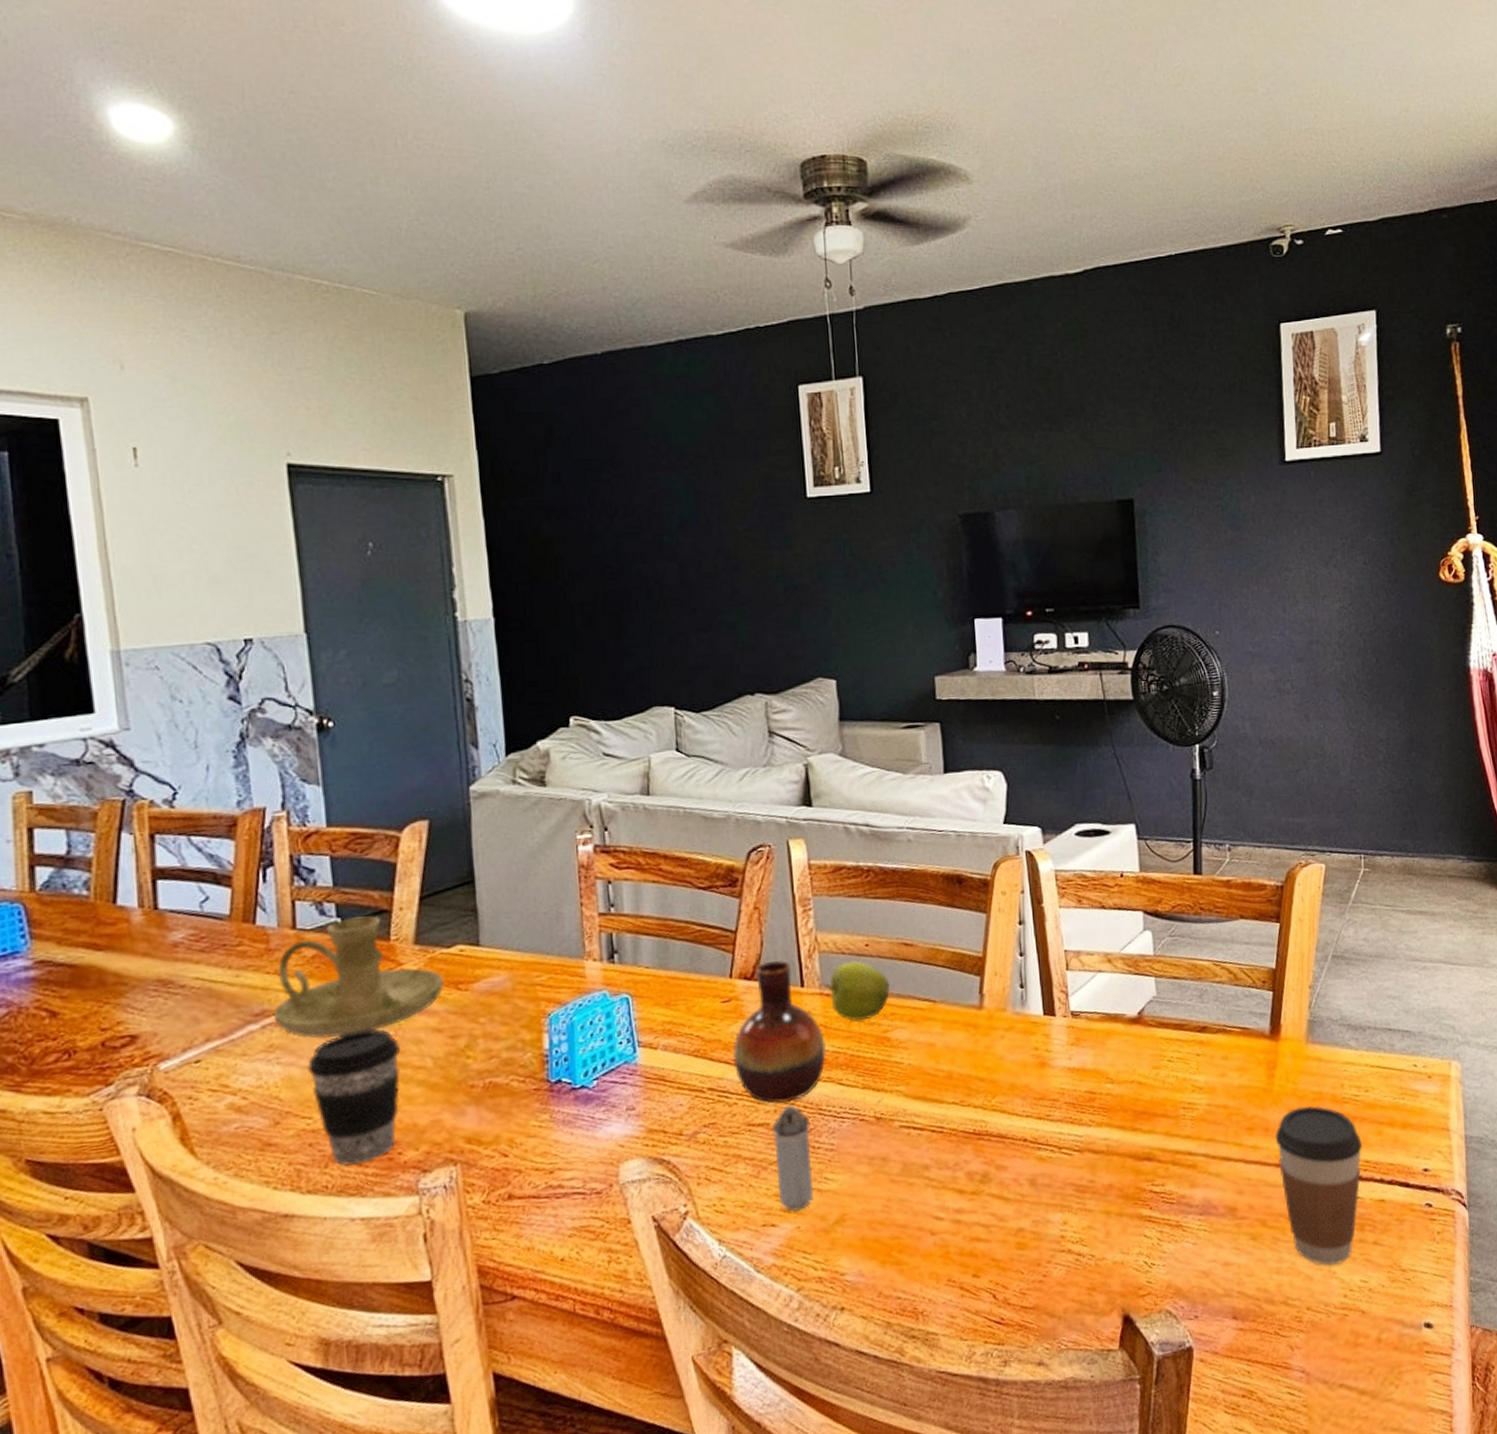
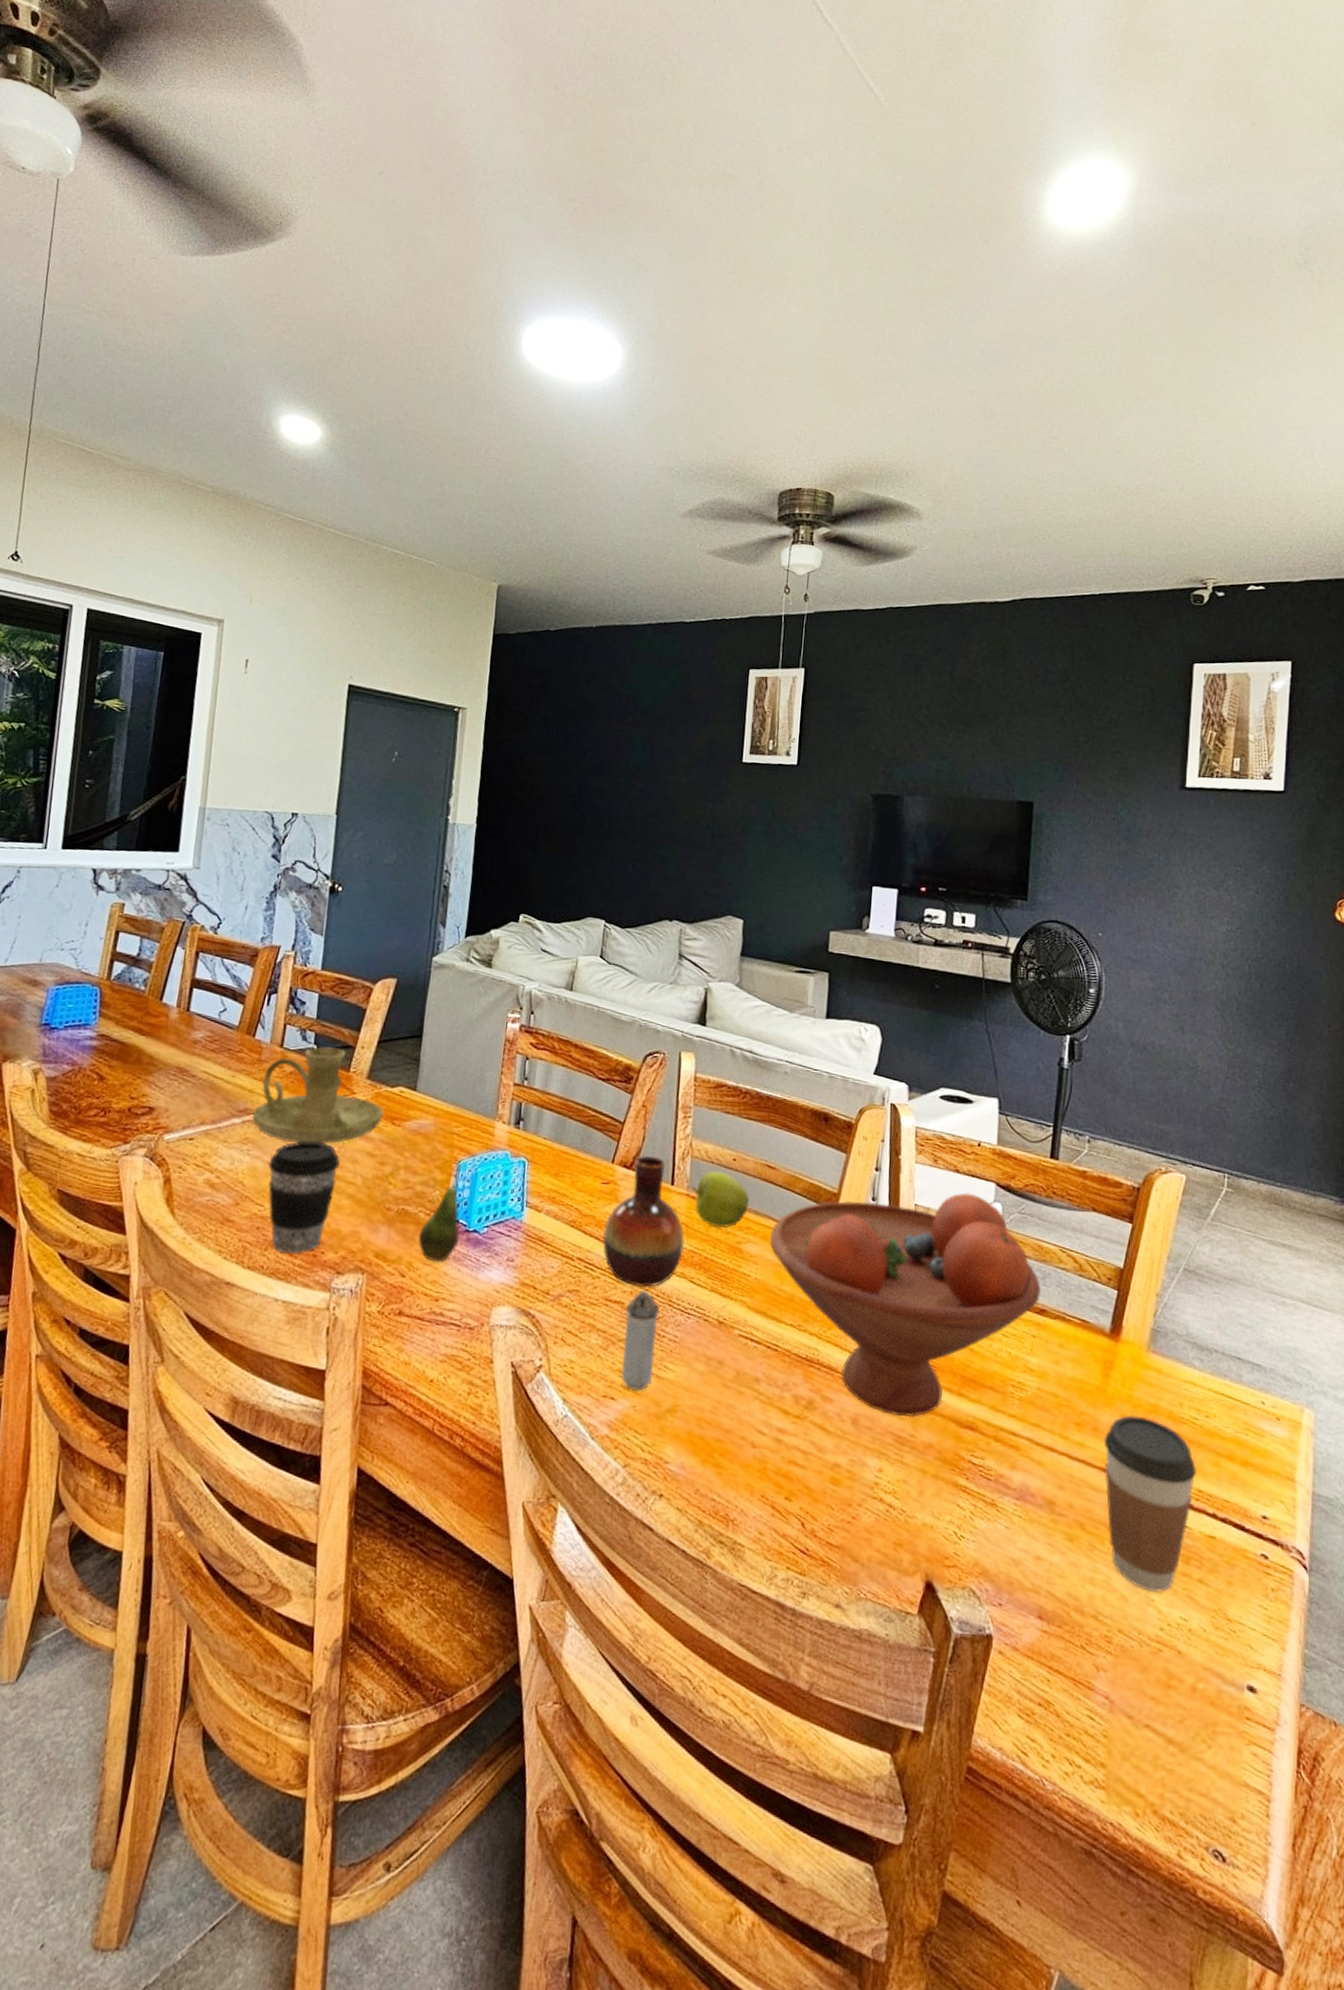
fruit: none [515,1017,566,1132] -> present [418,1164,460,1262]
fruit bowl: none [917,927,1200,1167] -> present [769,1193,1041,1418]

